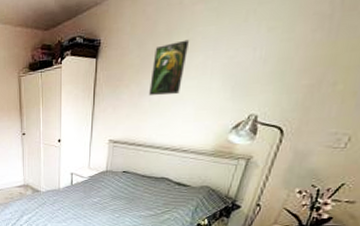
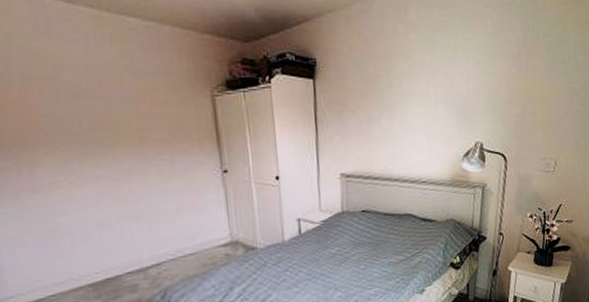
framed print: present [149,39,189,95] -> none [377,66,410,122]

